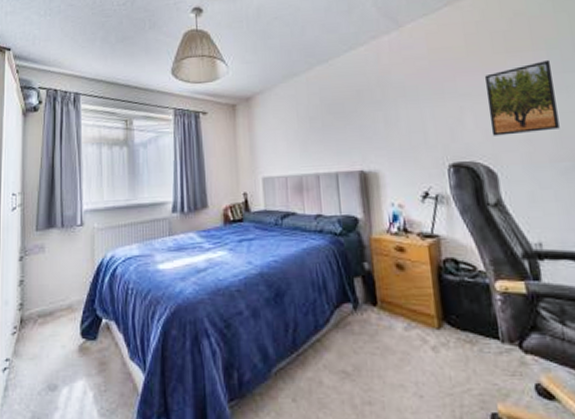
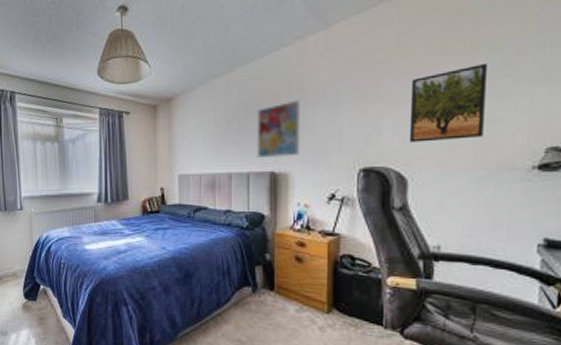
wall art: none [340,96,387,156] -> present [257,100,300,157]

